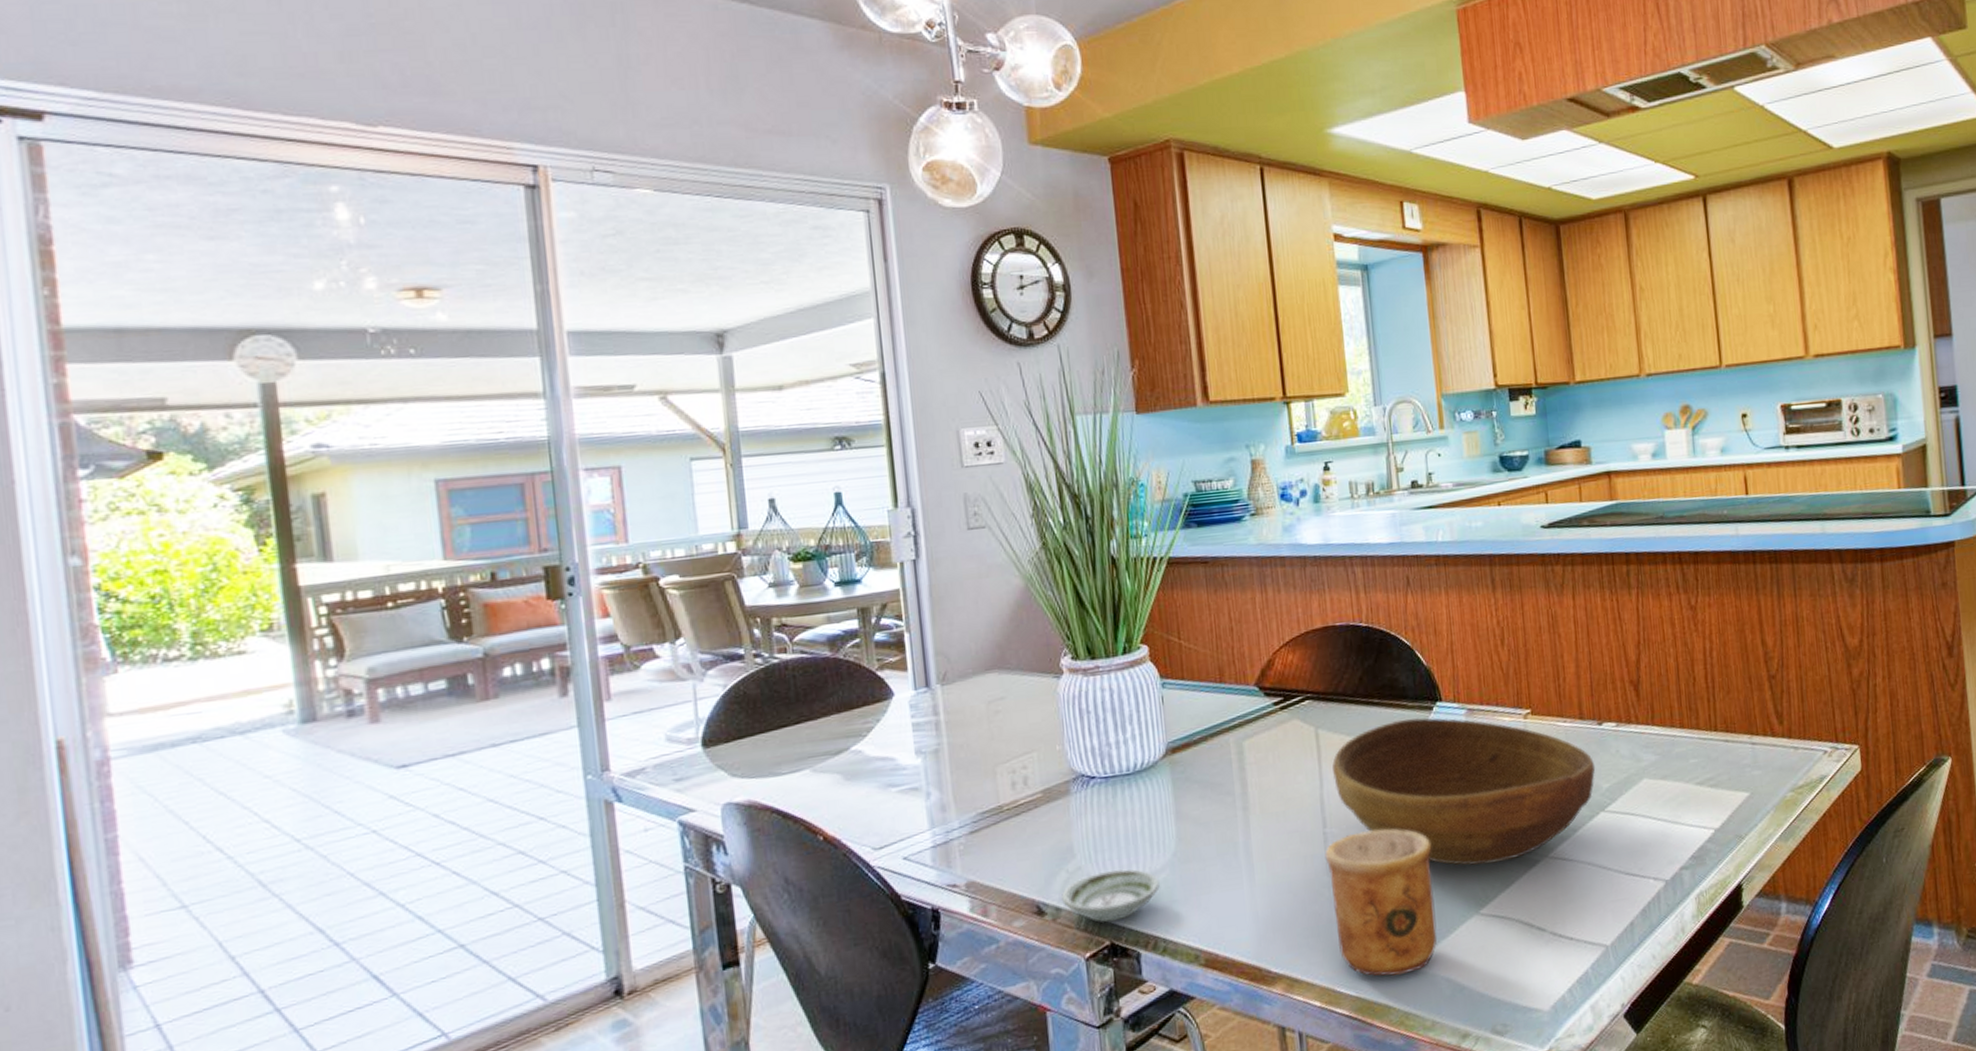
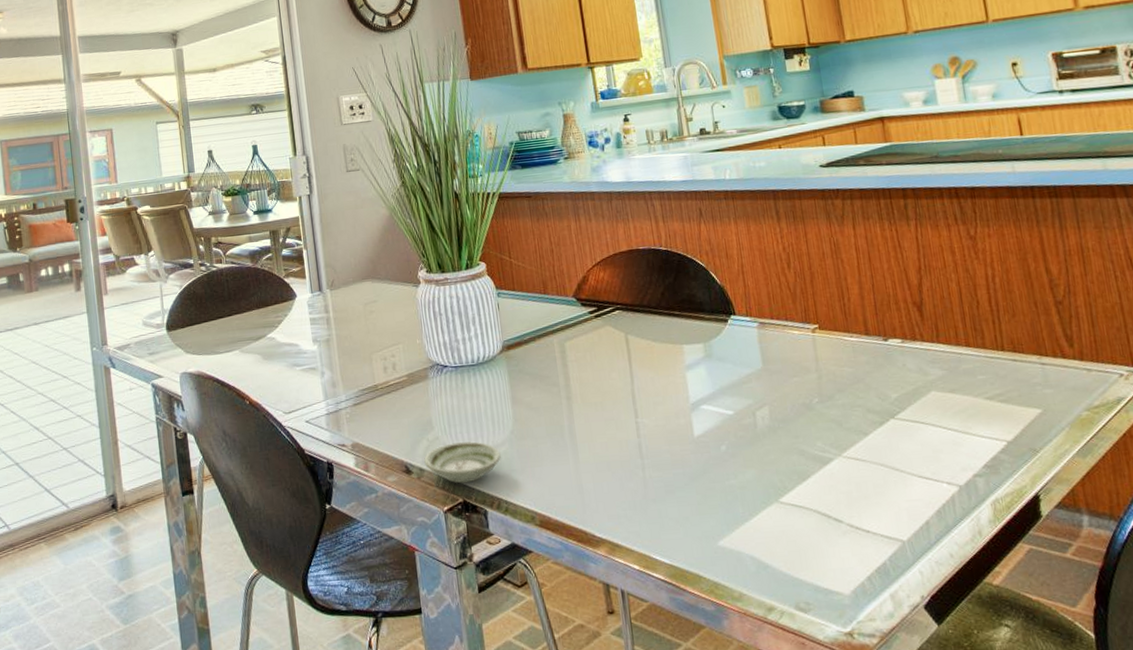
cup: present [1325,828,1438,976] -> none [637,422,742,550]
bowl: present [1332,717,1596,866] -> none [641,328,884,459]

